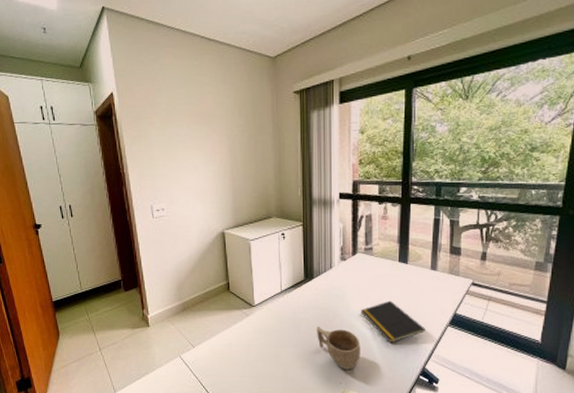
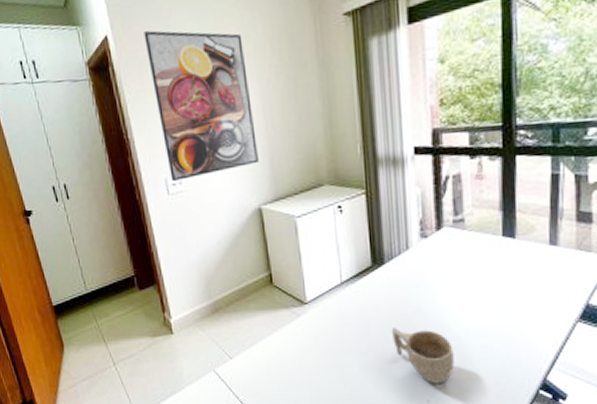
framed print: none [142,92,224,208] -> present [144,30,259,182]
notepad: present [360,300,426,344] -> none [451,289,546,348]

